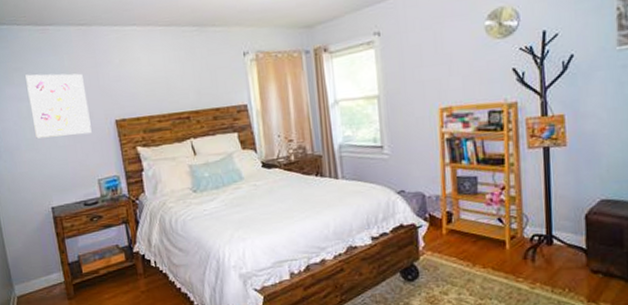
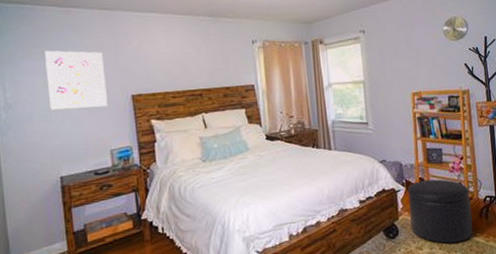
ottoman: none [431,213,514,289] -> present [407,179,473,243]

